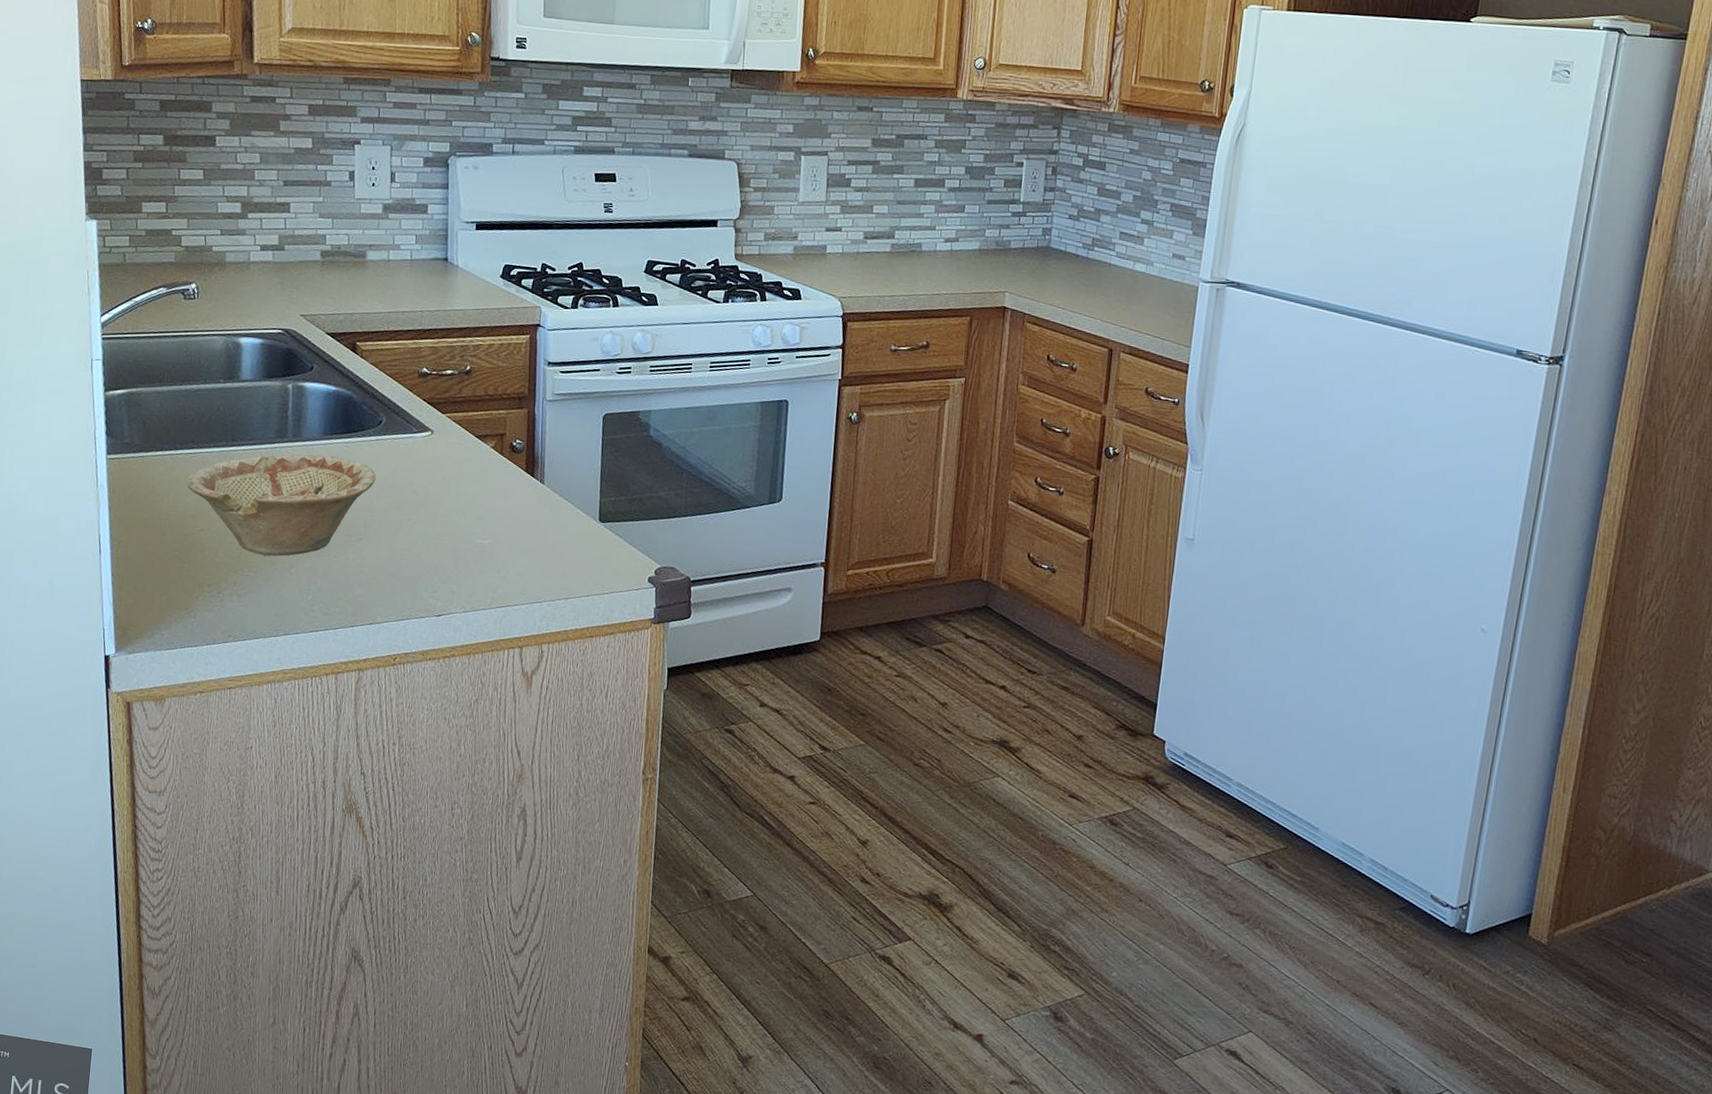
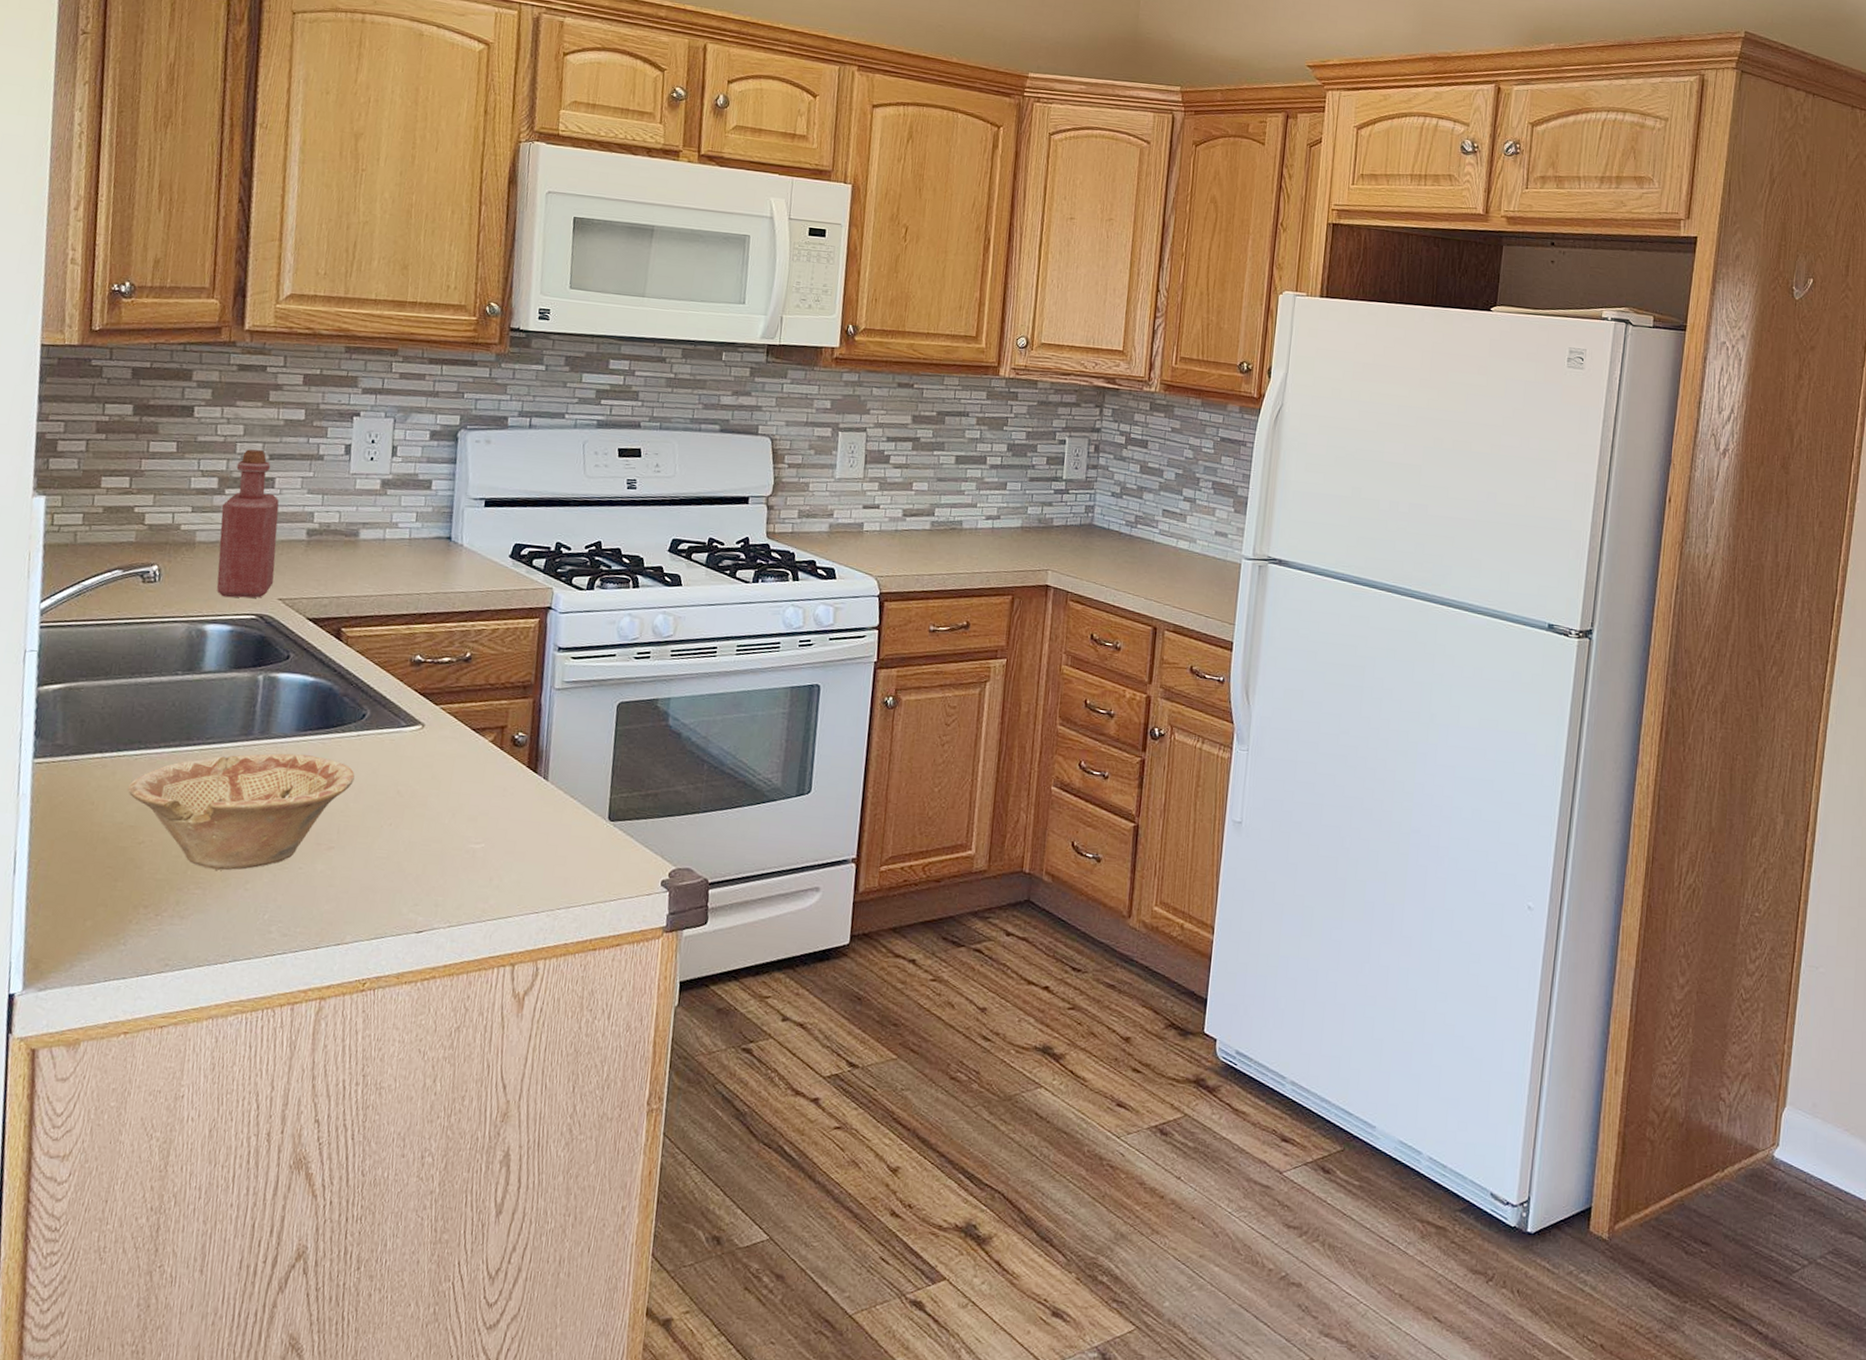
bottle: none [246,176,296,314] -> present [216,449,279,598]

